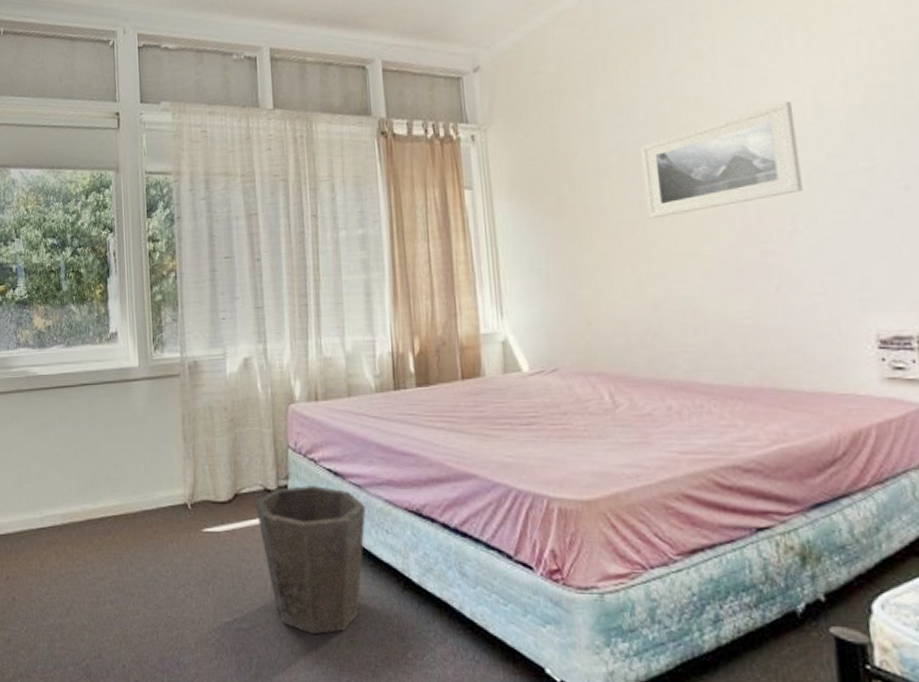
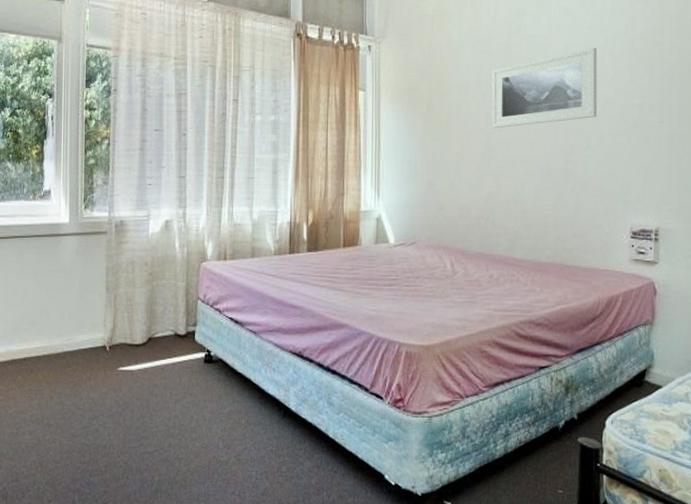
waste bin: present [255,486,366,635] -> none [166,332,259,455]

